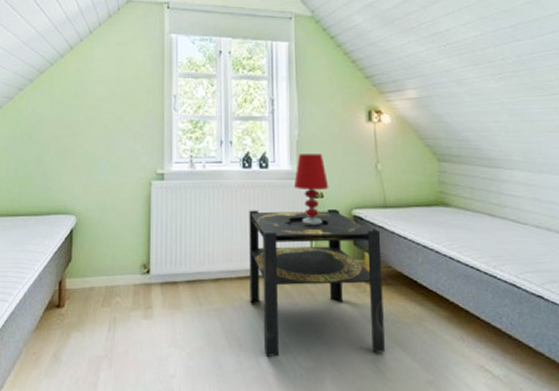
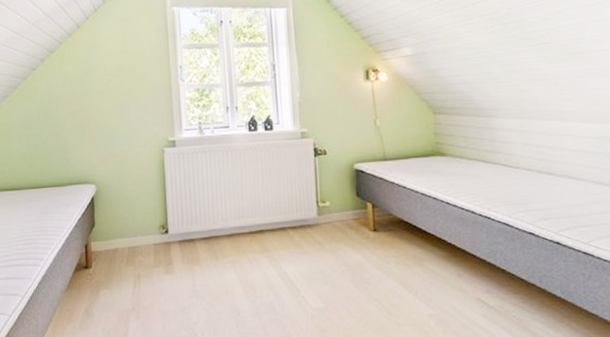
side table: present [249,208,385,357] -> none [257,164,389,301]
table lamp: present [293,154,329,224] -> none [297,114,331,180]

